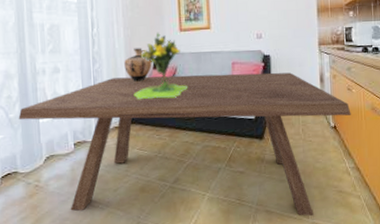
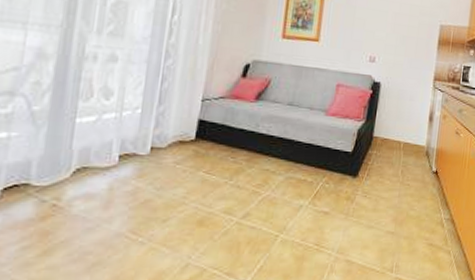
dining table: present [18,72,351,216] -> none [45,79,456,271]
ceramic jug: present [124,48,152,83] -> none [205,48,242,91]
bouquet: present [134,32,187,99] -> none [211,34,280,116]

